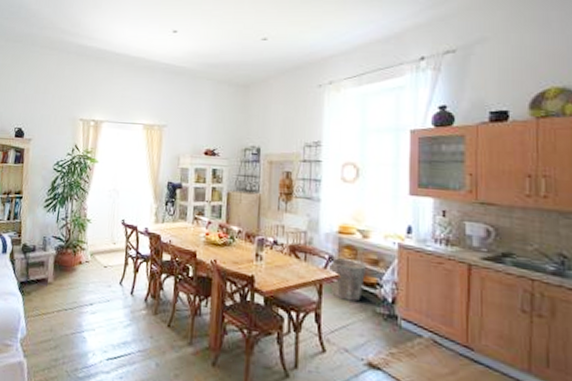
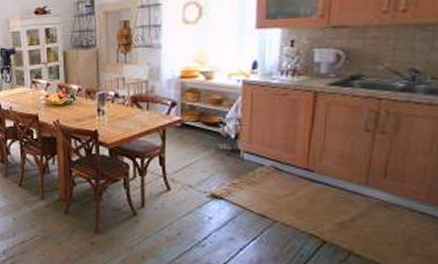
waste bin: present [328,257,367,302] -> none [171,102,210,142]

